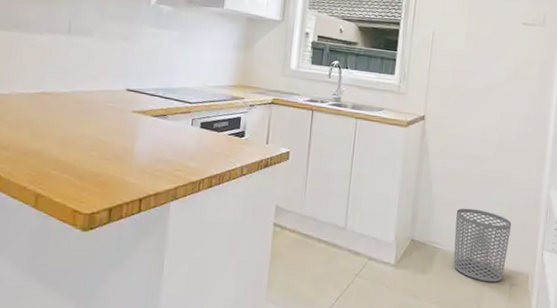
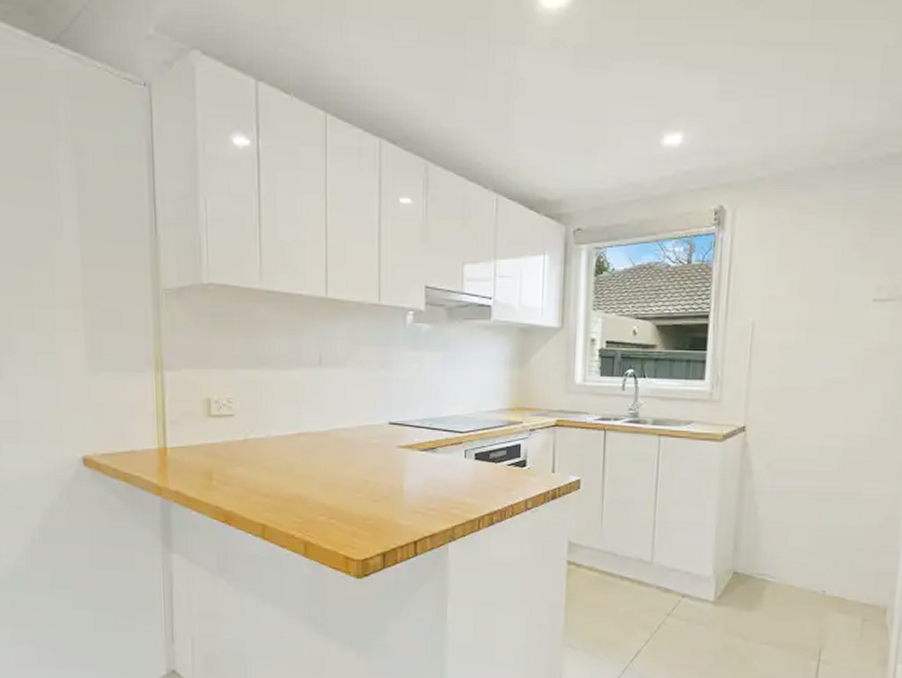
waste bin: present [453,208,512,283] -> none [787,533,863,618]

